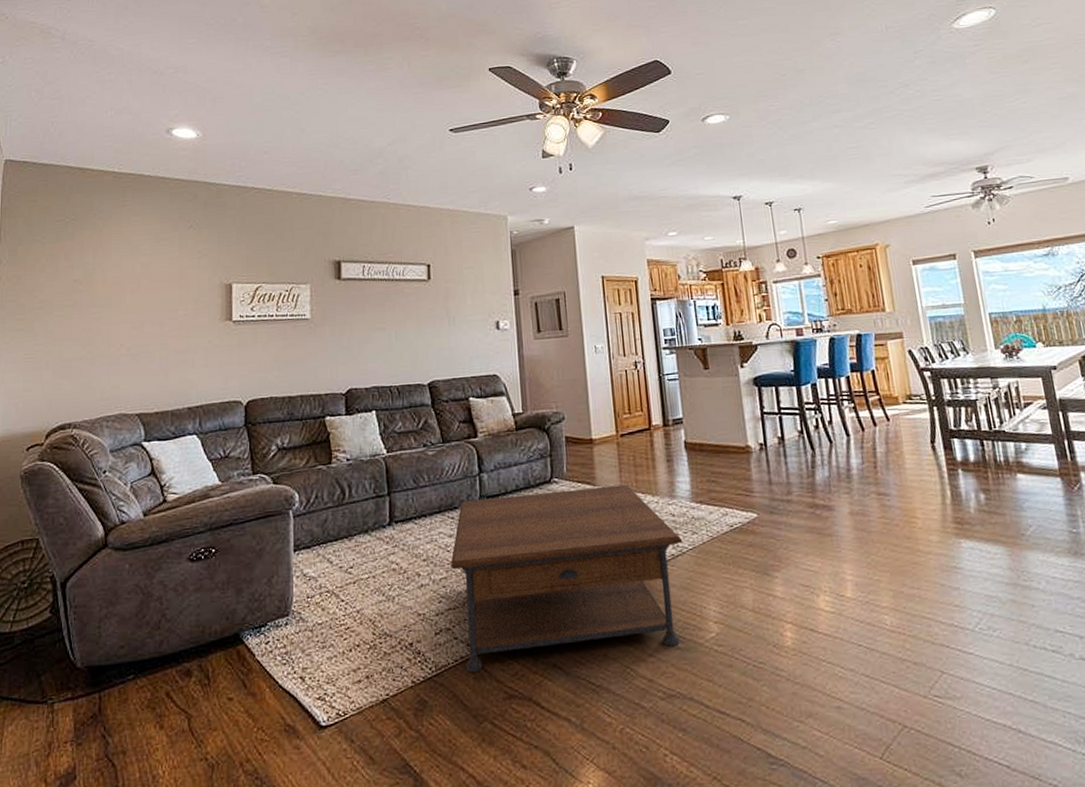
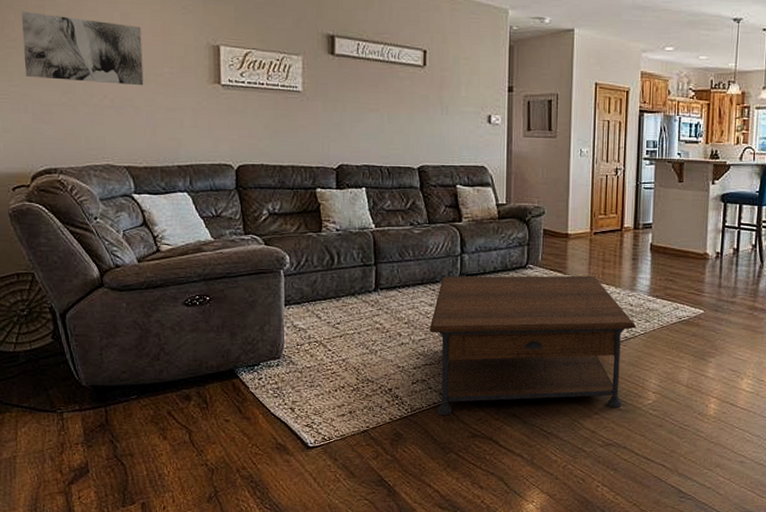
wall art: none [49,273,159,335] -> present [22,11,144,86]

